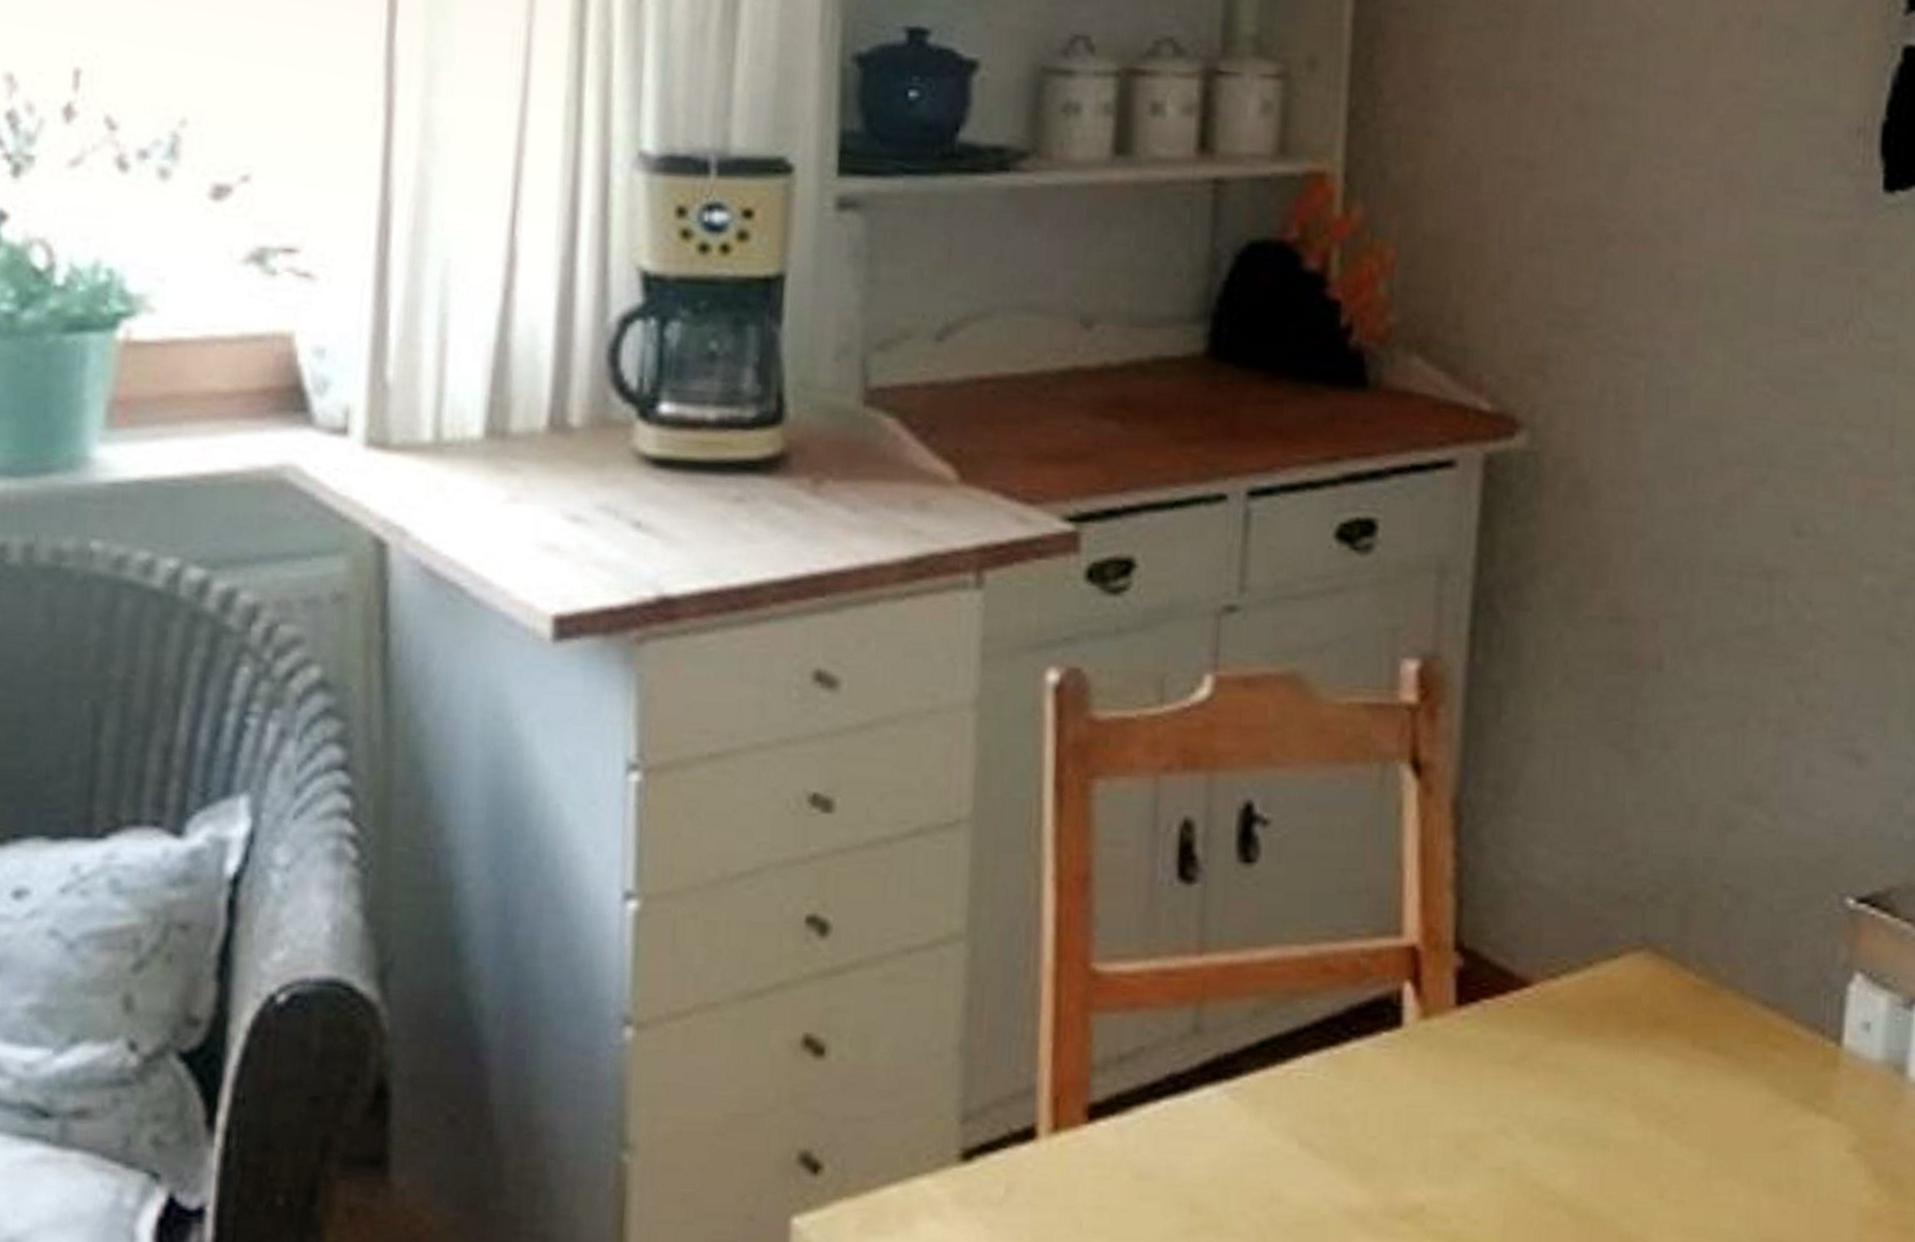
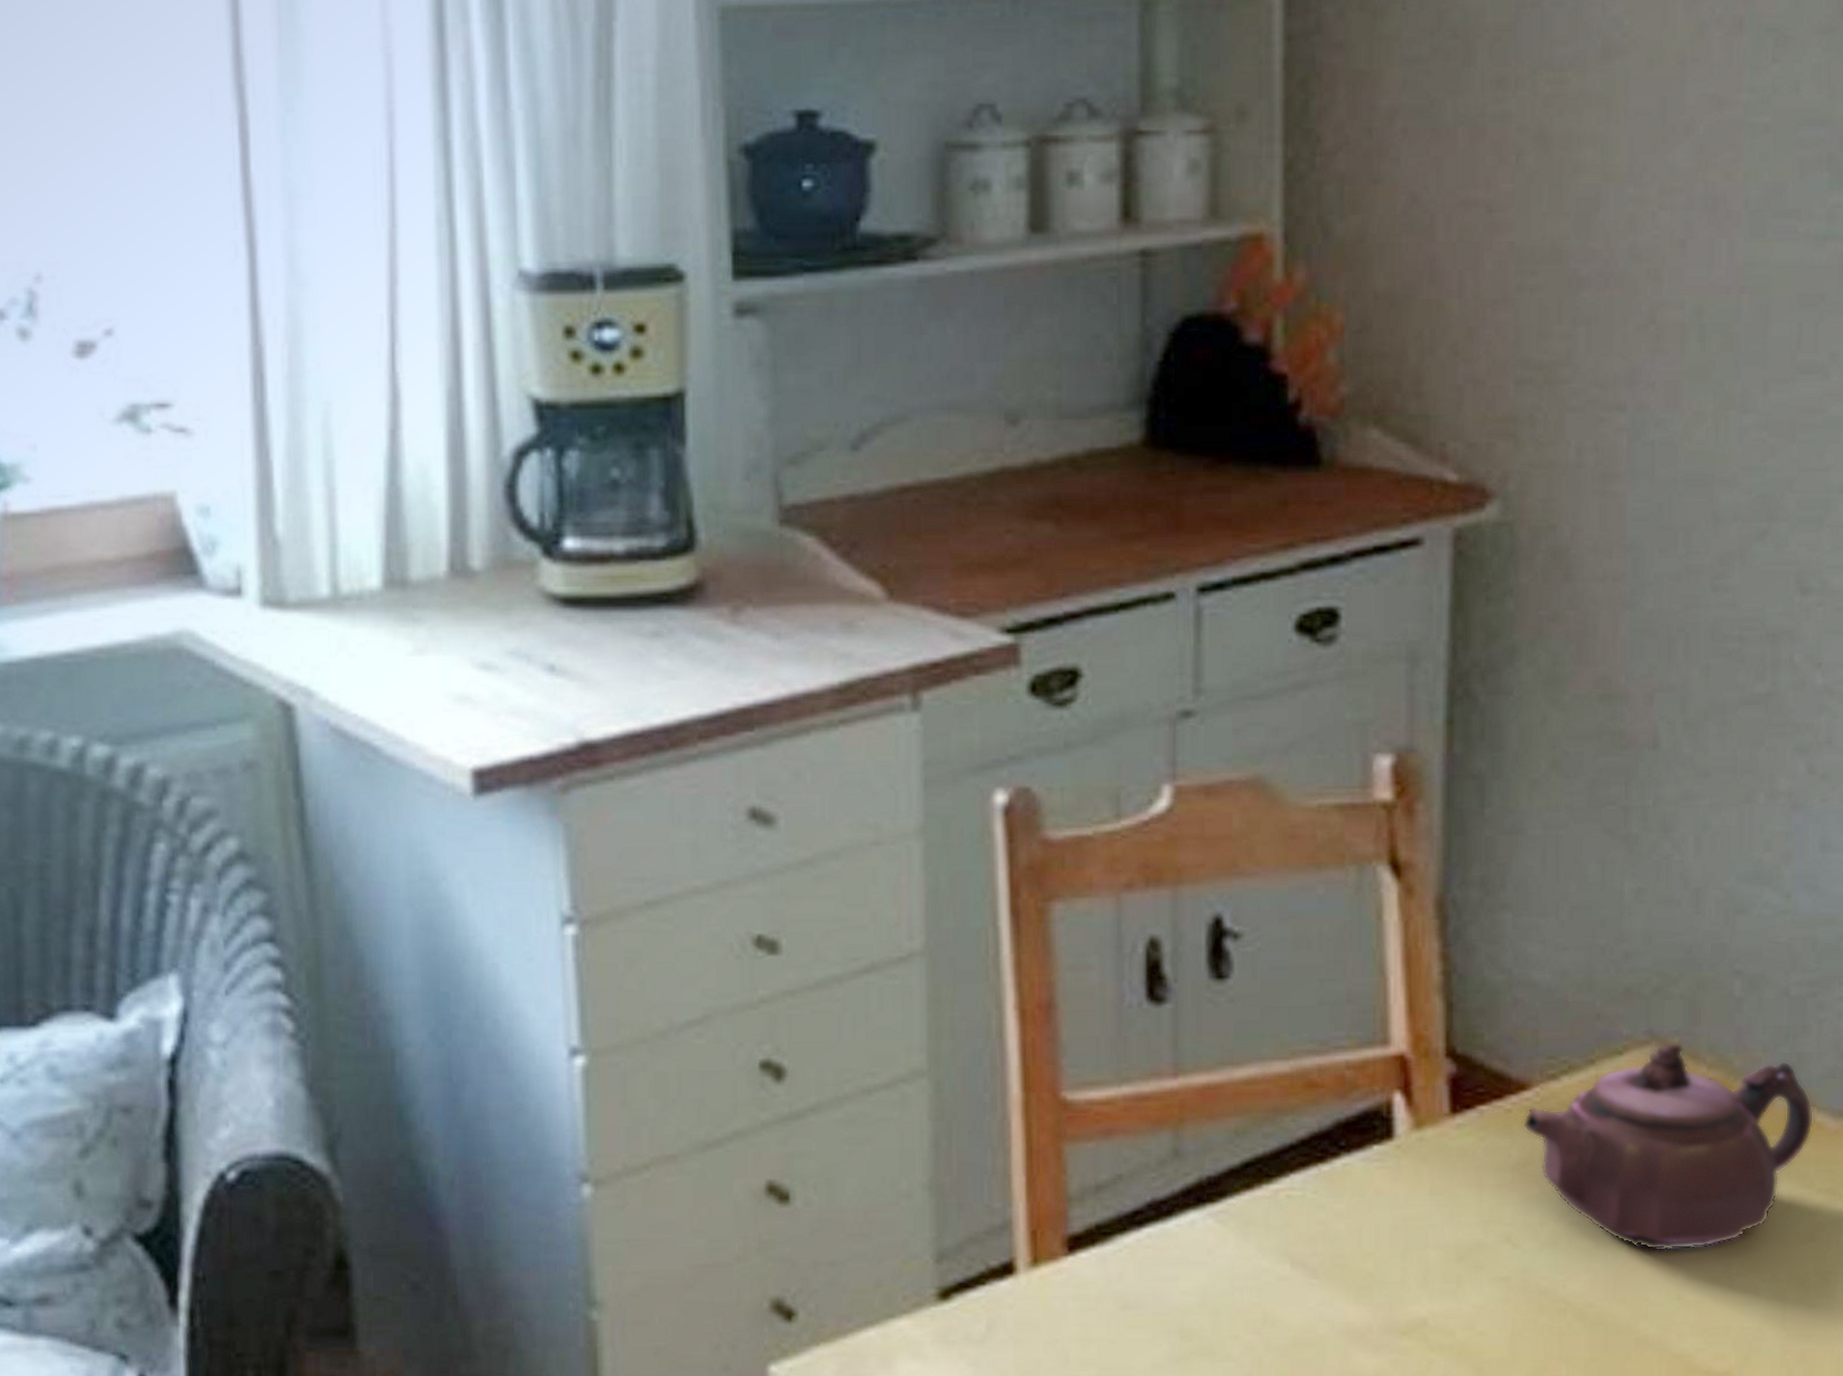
teapot: none [1522,950,1792,1150] -> present [1522,1043,1814,1251]

